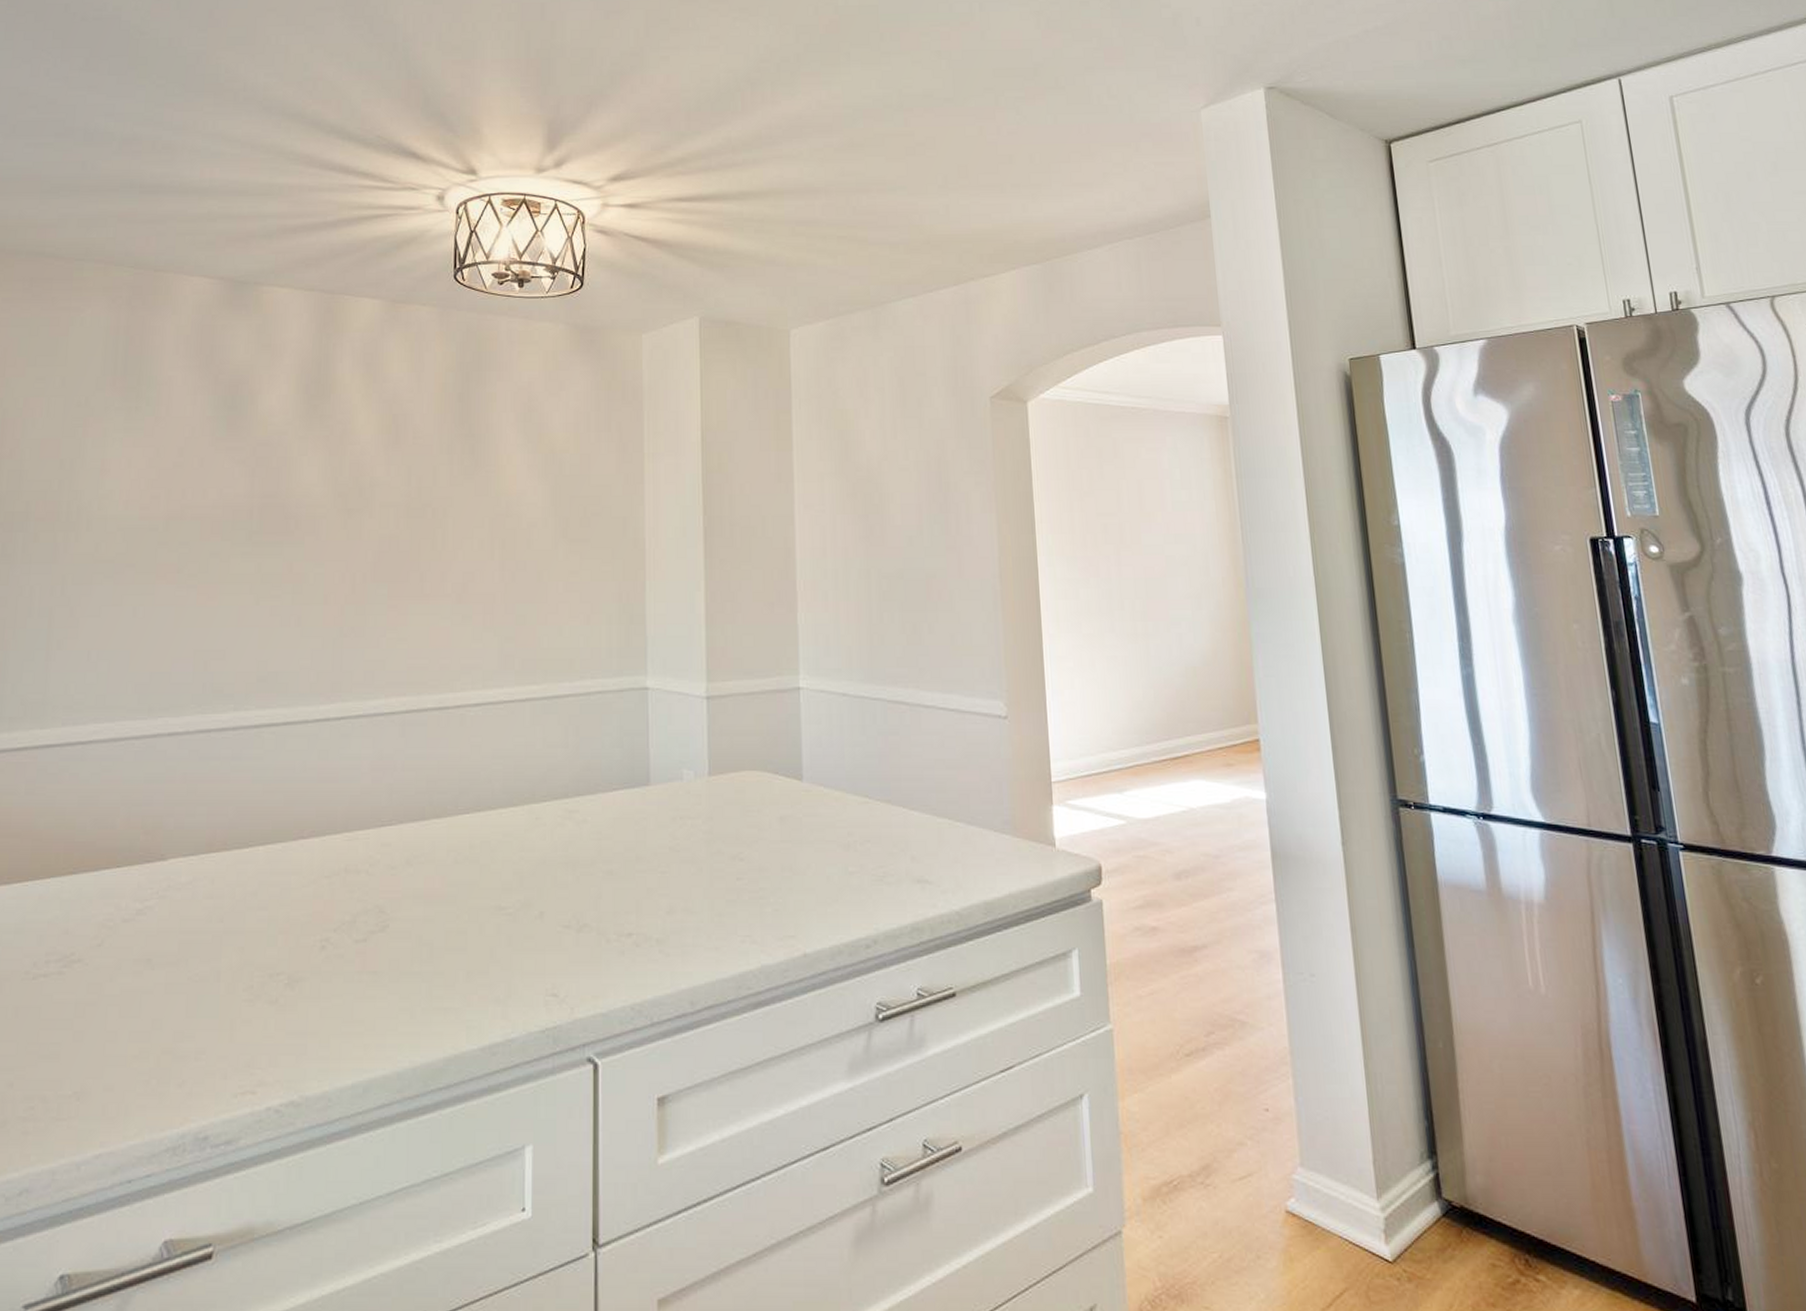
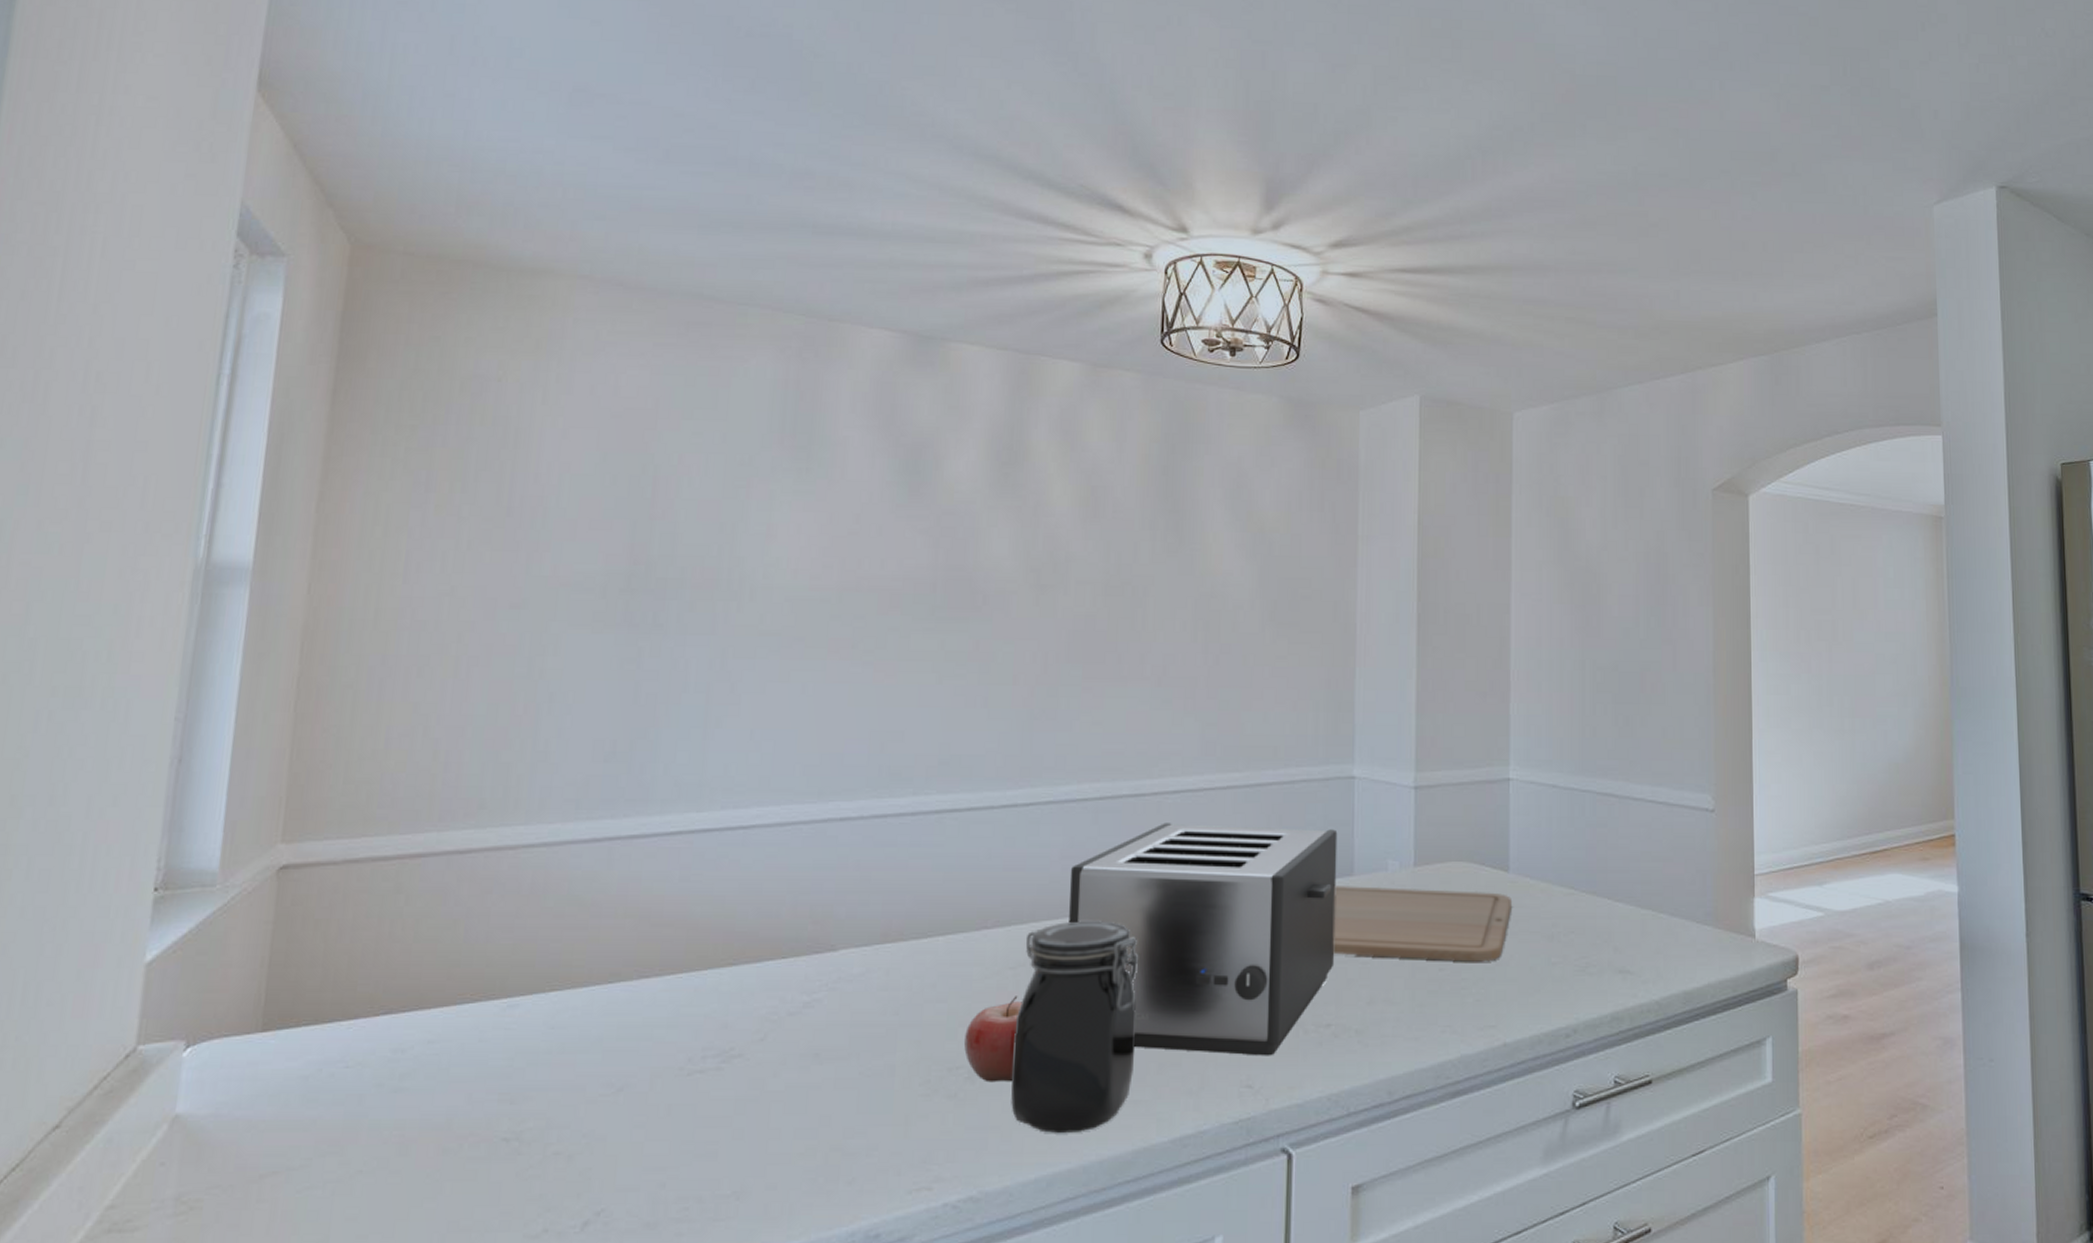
fruit: none [284,904,337,989] -> present [964,996,1022,1083]
jar: none [328,831,446,1039] -> present [1011,921,1139,1133]
toaster: none [379,735,634,965] -> present [1069,823,1338,1056]
chopping board: none [632,795,808,871] -> present [1333,886,1513,962]

